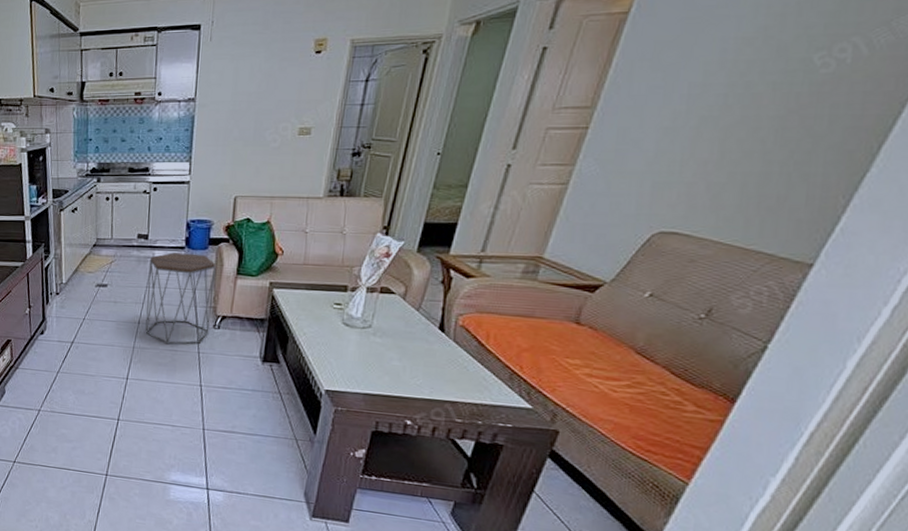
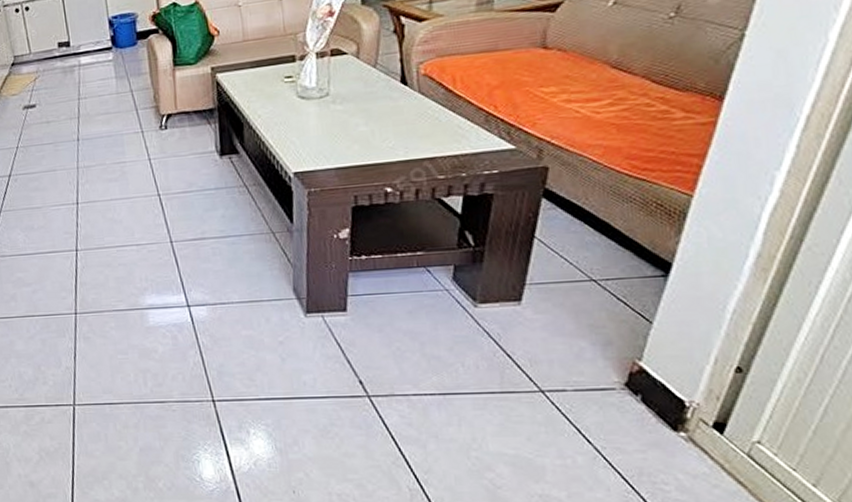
side table: present [145,252,216,345] -> none [76,52,156,157]

